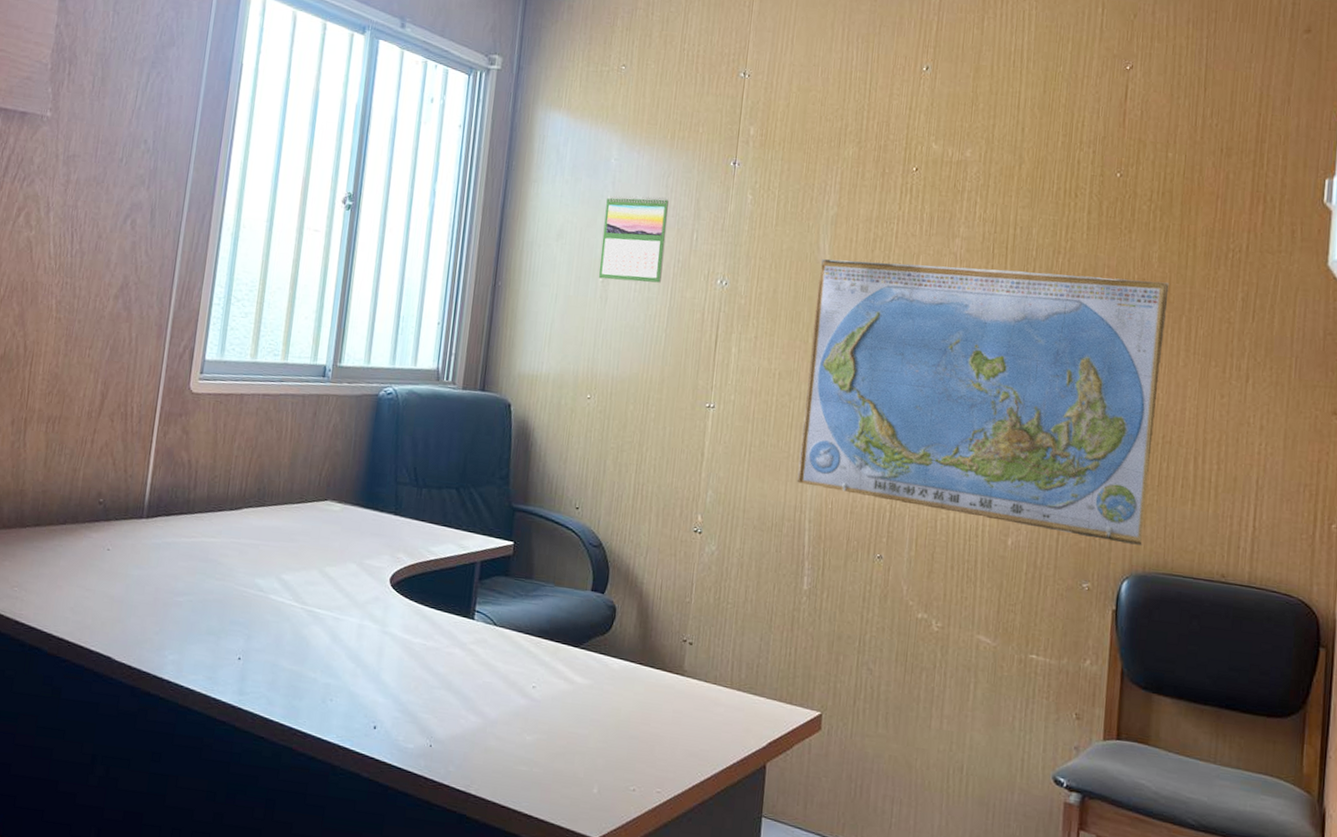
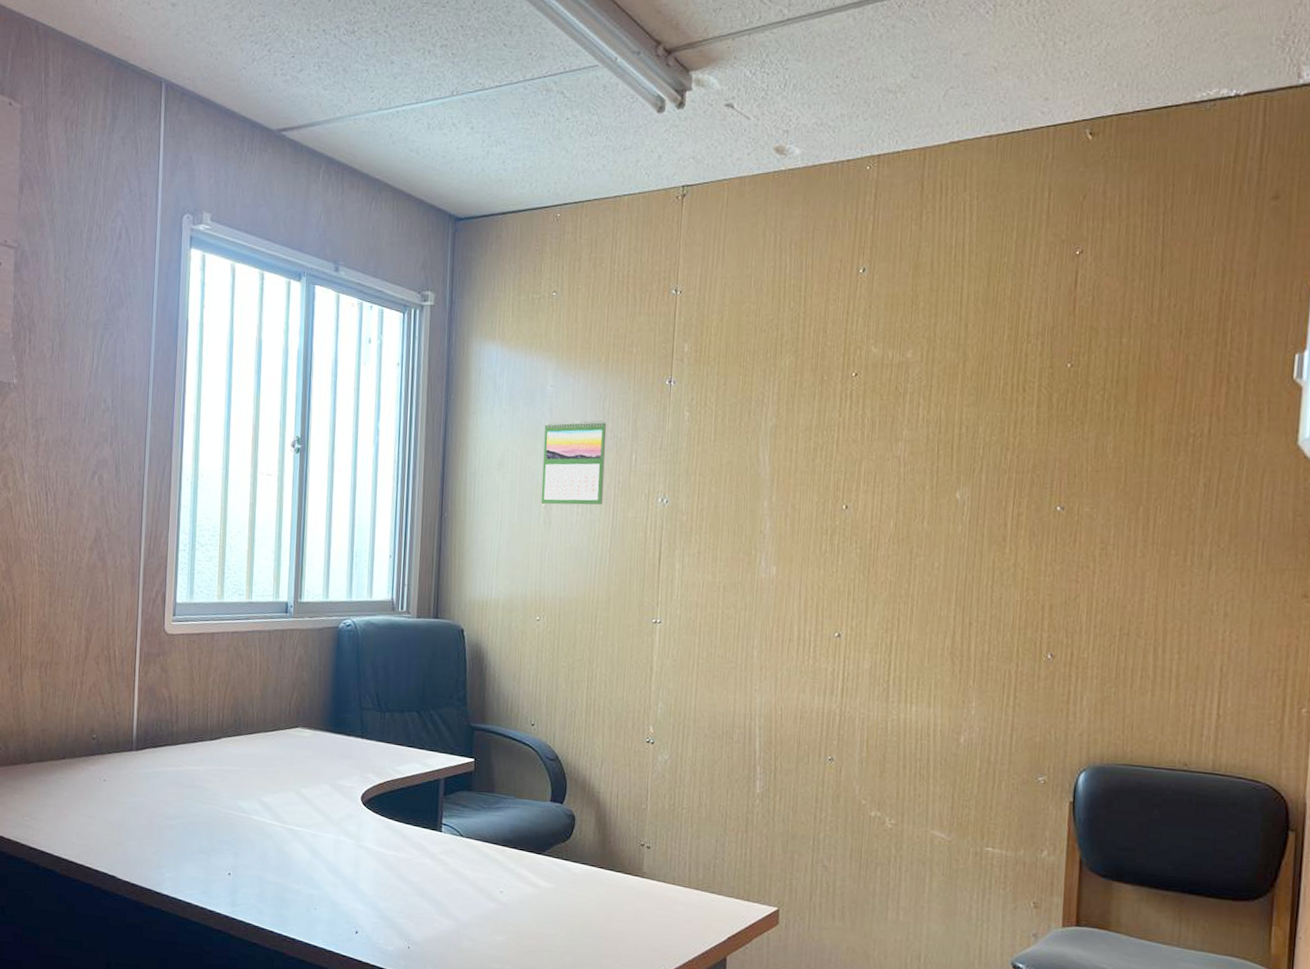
world map: present [797,259,1169,545] -> none [745,470,1125,738]

